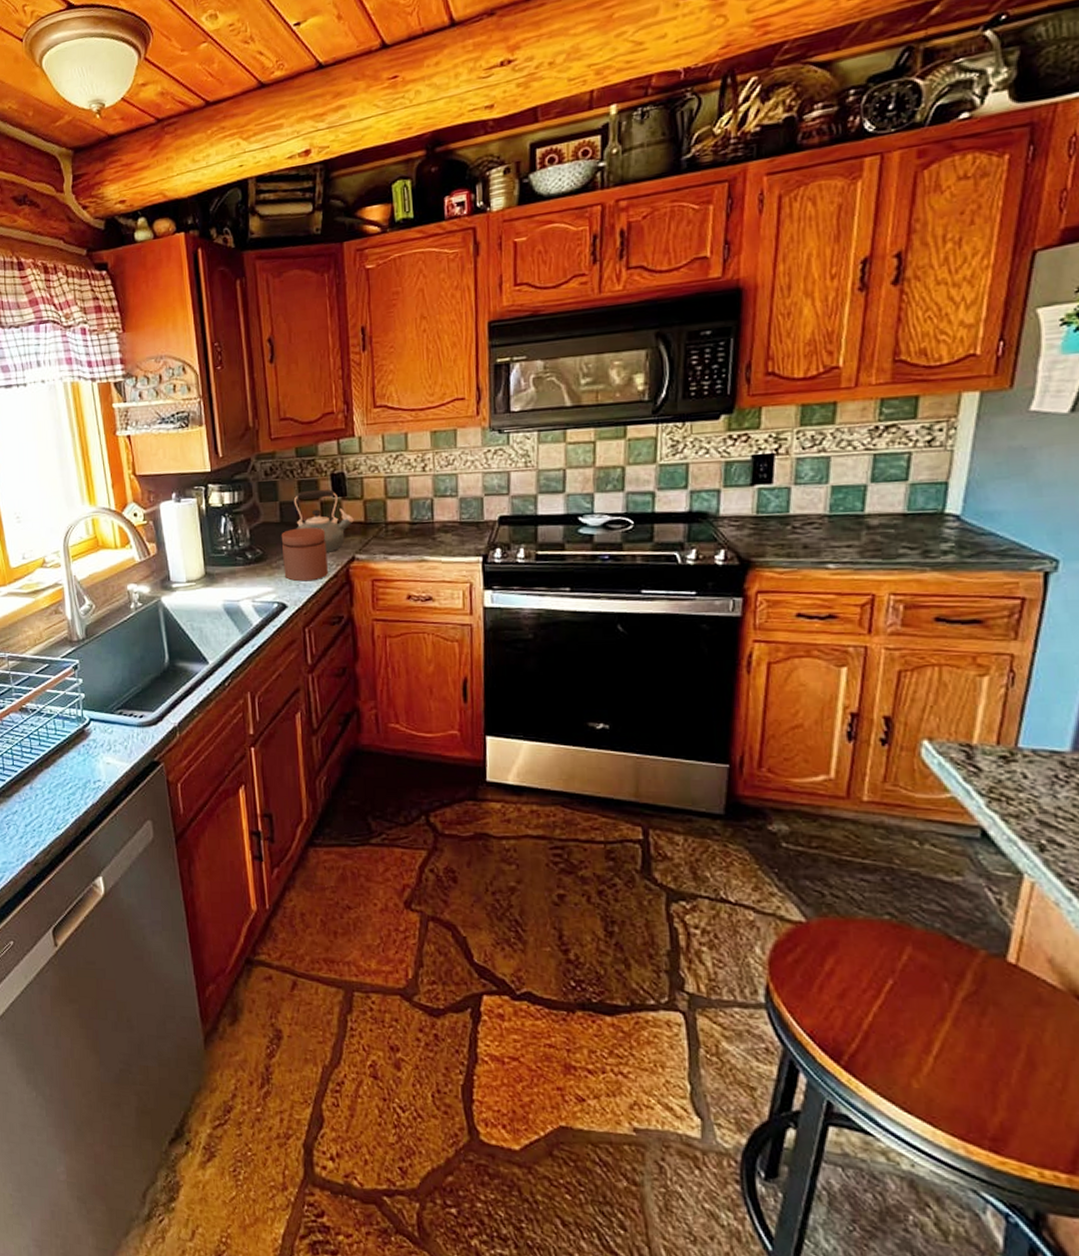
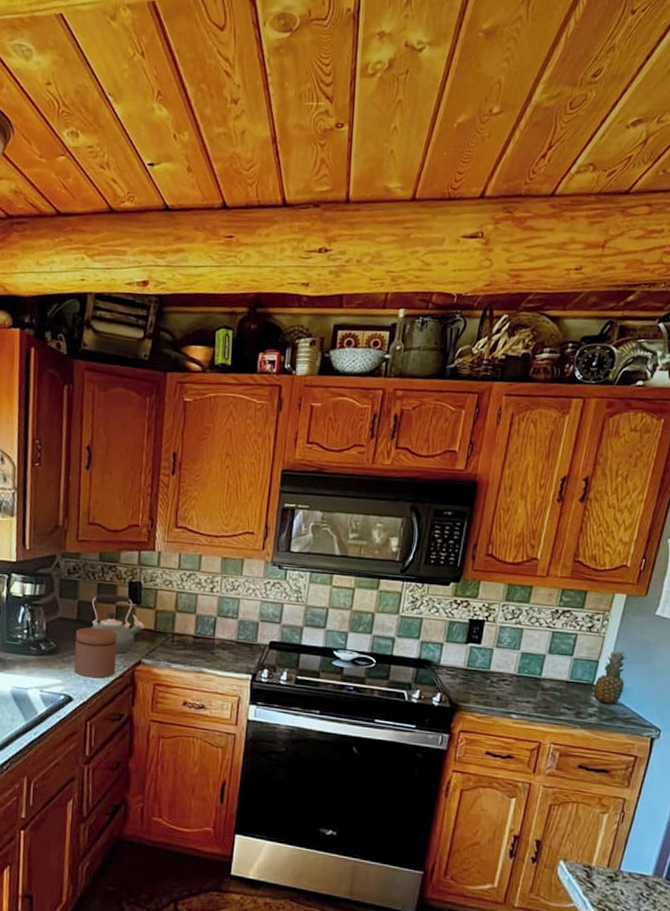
fruit: none [945,464,993,537] -> present [593,651,627,705]

